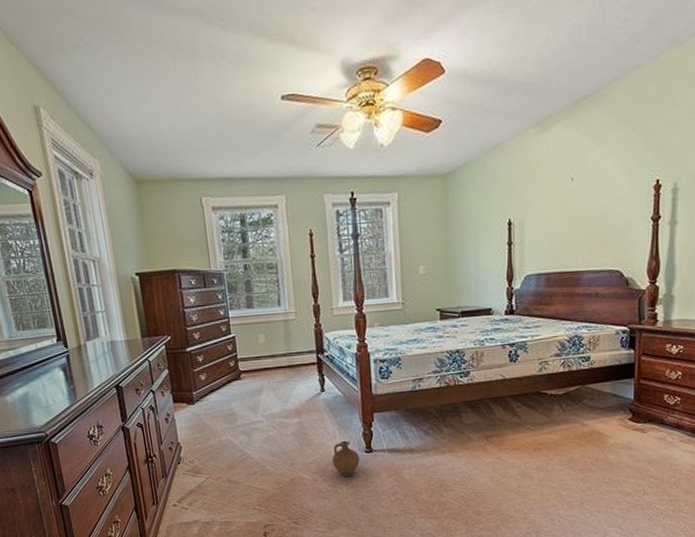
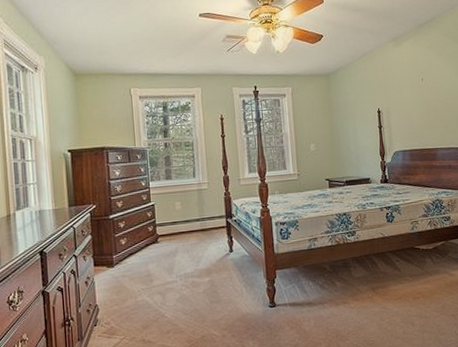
ceramic jug: present [332,440,360,477] -> none [240,296,265,332]

